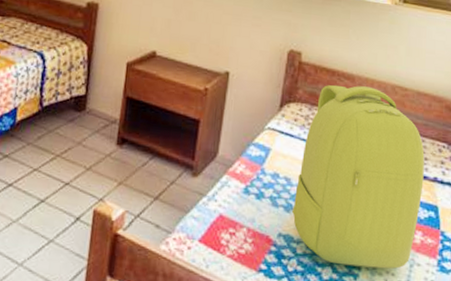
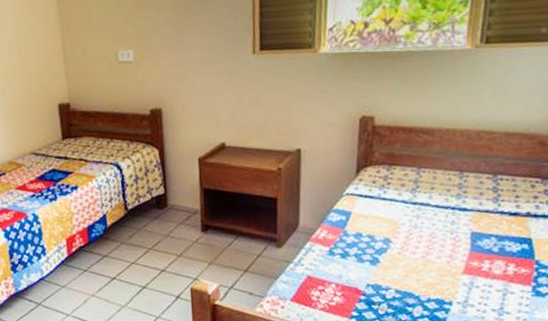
backpack: present [291,84,425,269] -> none [377,137,516,303]

